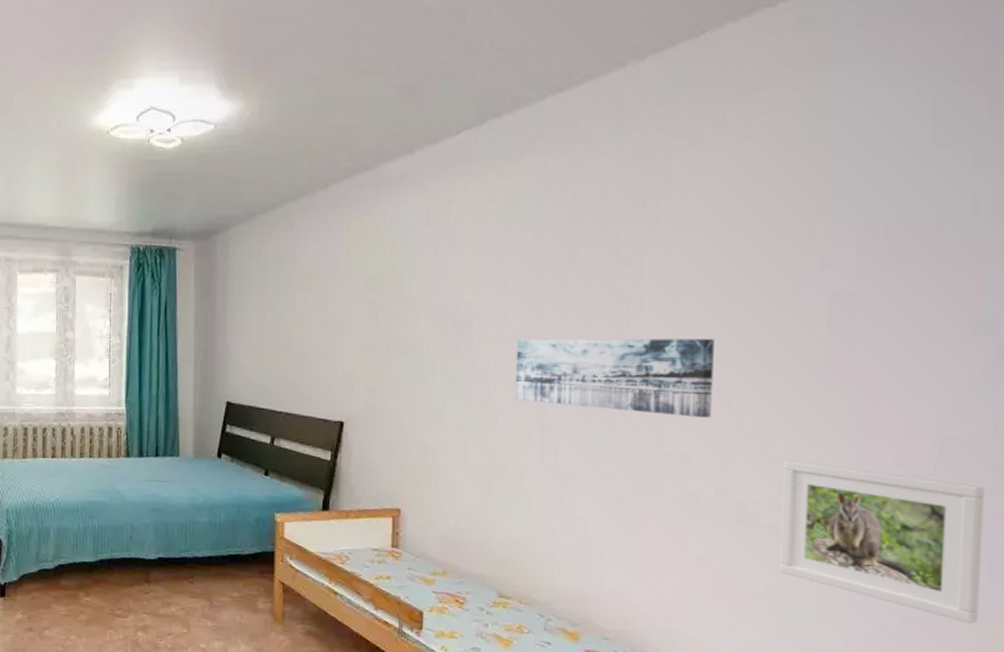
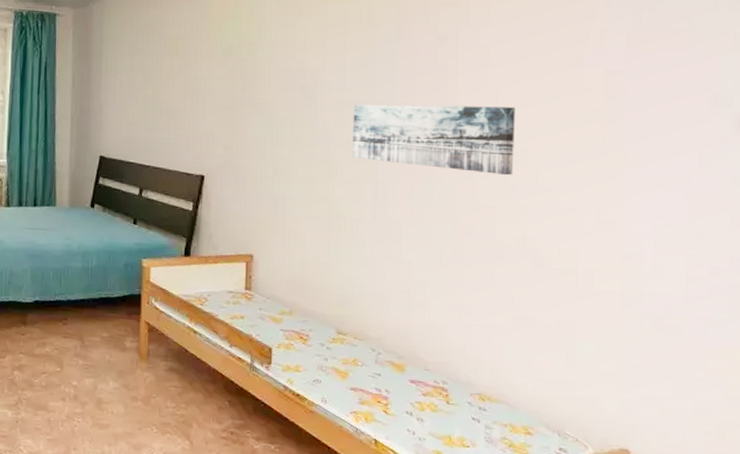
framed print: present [779,460,984,624] -> none [567,212,725,351]

